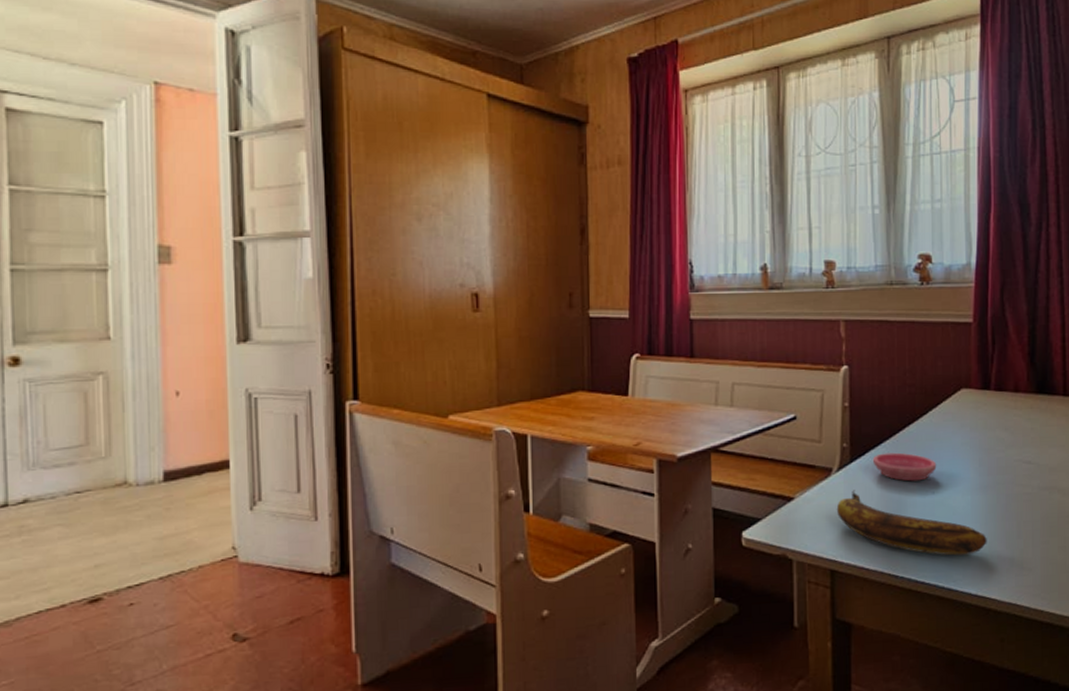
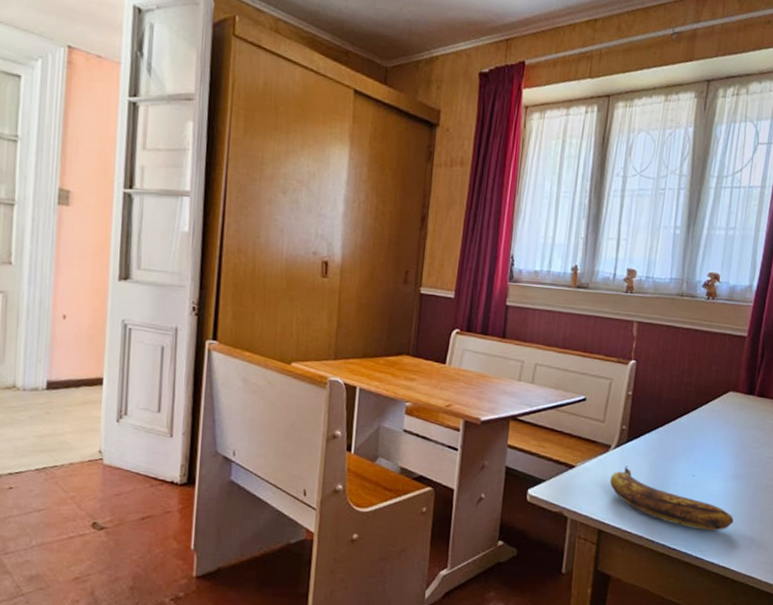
saucer: present [872,452,937,482] -> none [645,438,700,465]

